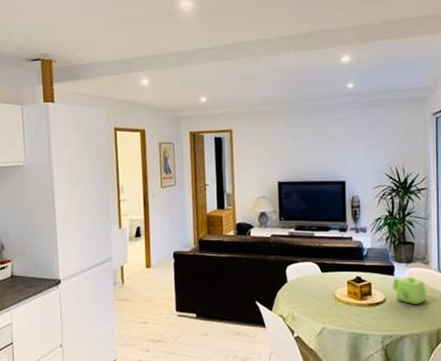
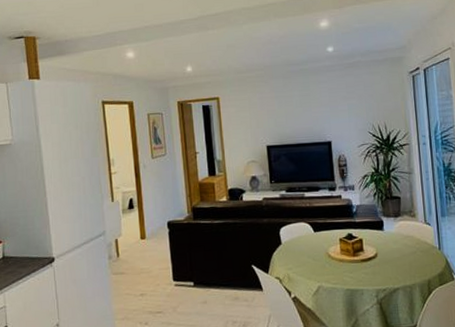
teapot: present [392,276,428,305] -> none [382,230,417,258]

